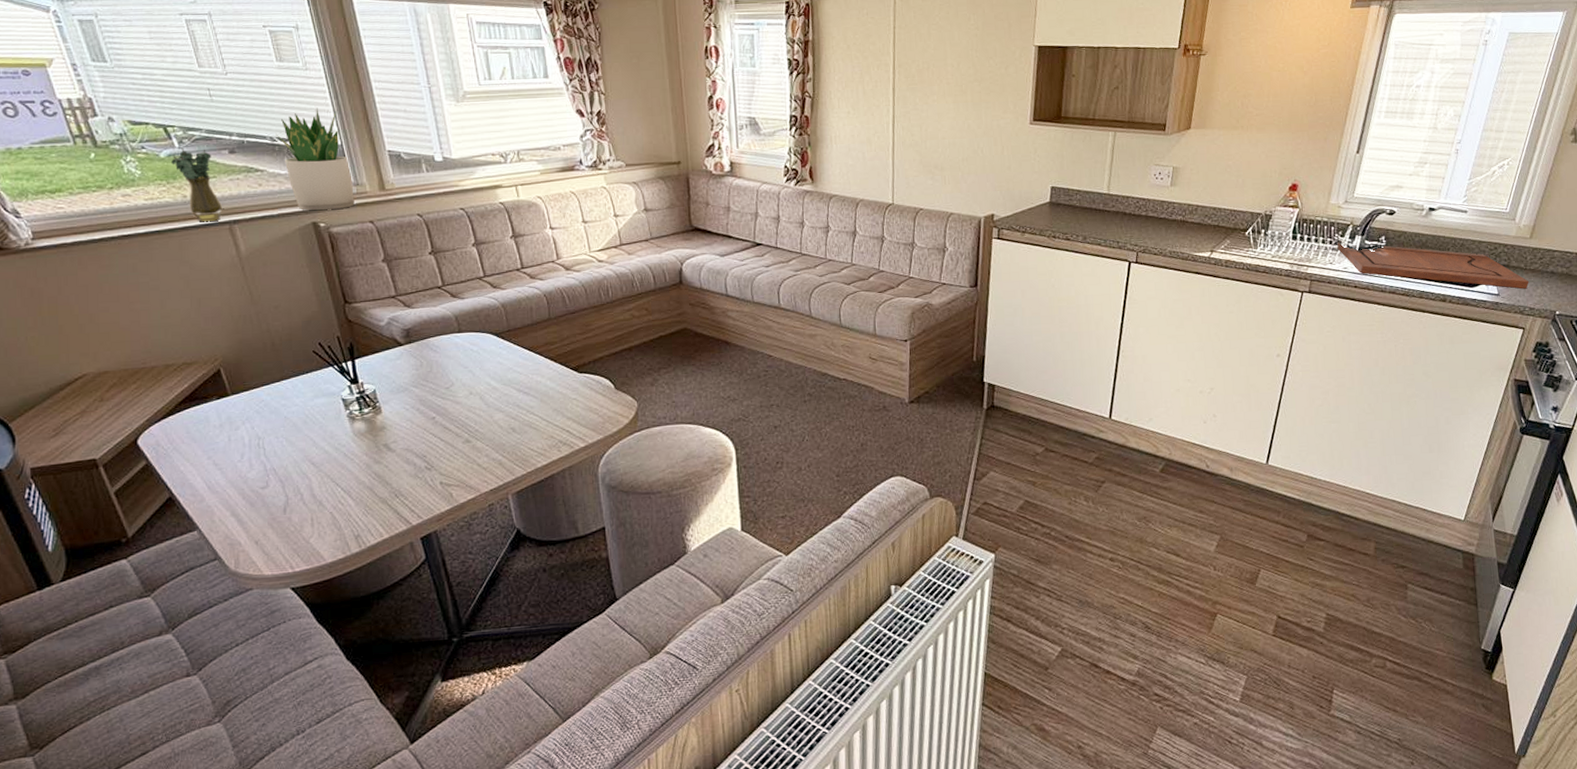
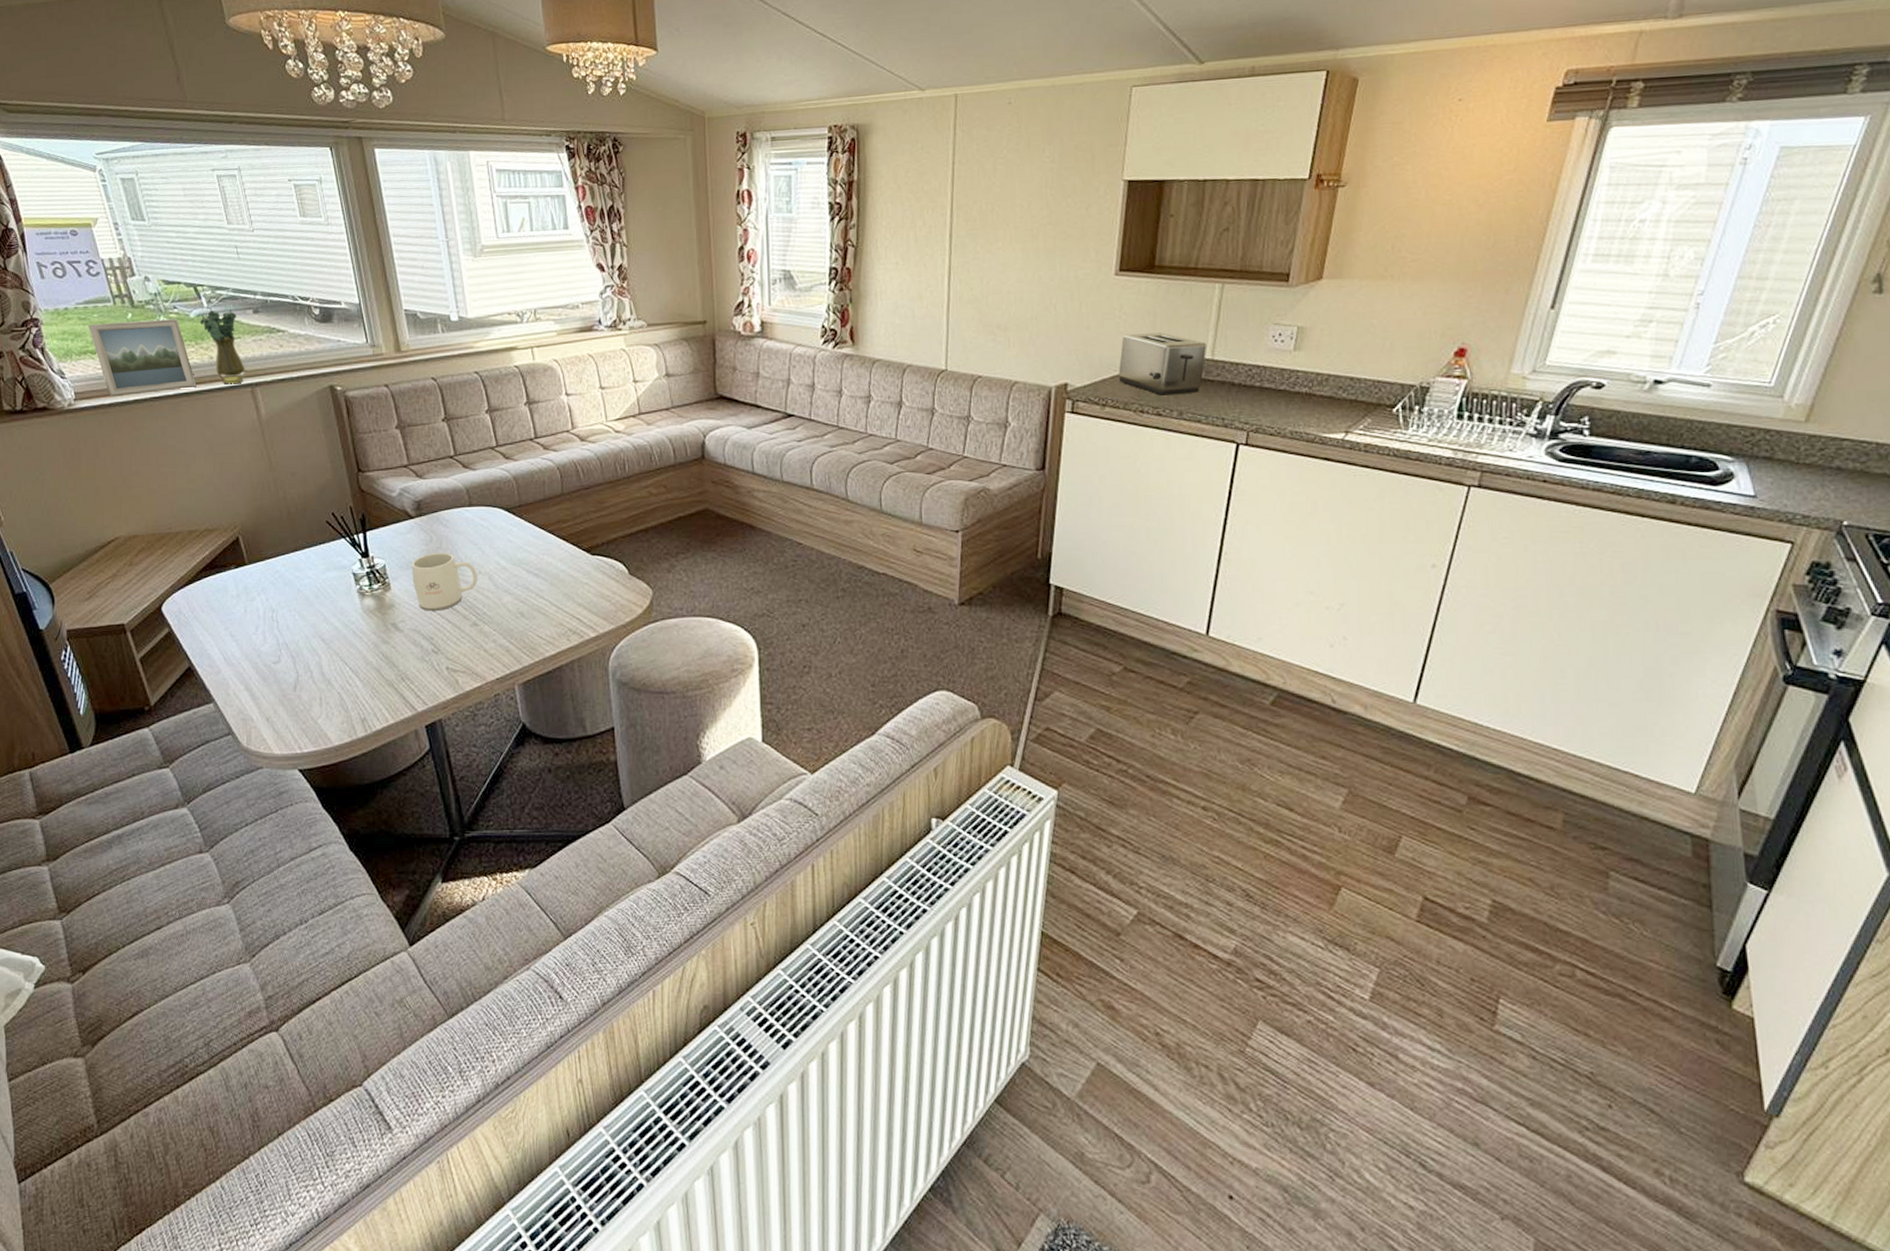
picture frame: none [45,158,169,236] -> present [88,319,197,397]
planter: present [276,107,354,211] -> none [297,264,370,374]
mug: none [402,376,469,431] -> present [411,553,477,611]
toaster: none [1034,172,1104,224] -> present [1118,333,1207,396]
cutting board: present [1337,241,1529,289] -> none [1520,422,1803,490]

